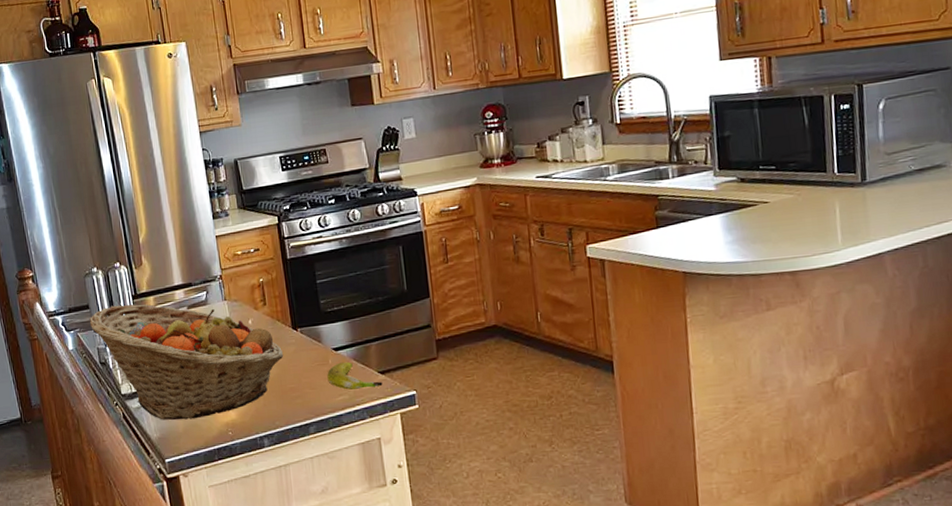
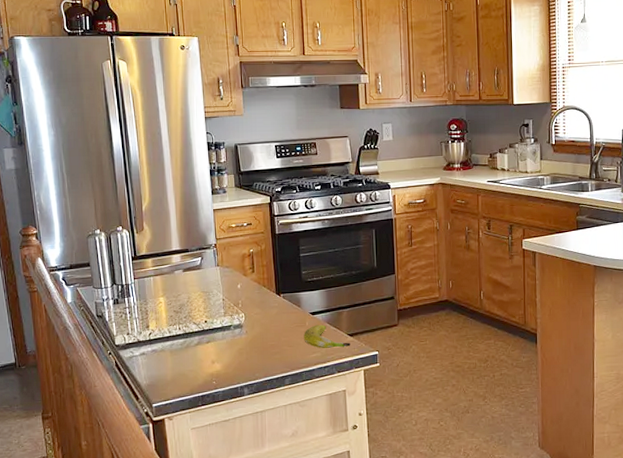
fruit basket: present [89,304,284,420] -> none [89,264,267,370]

